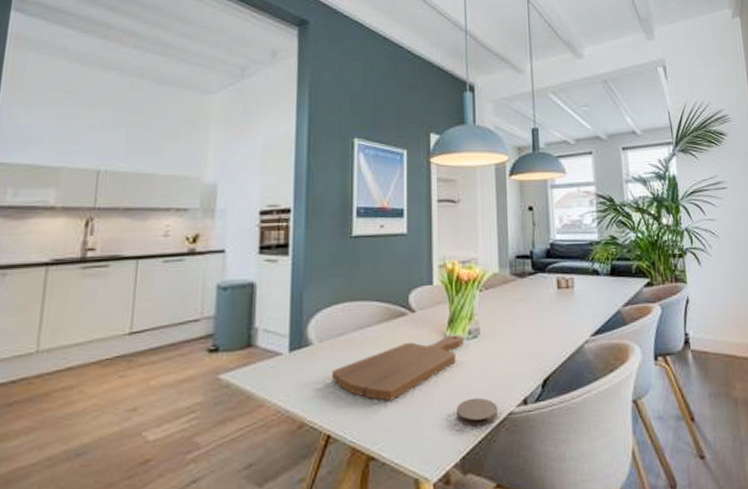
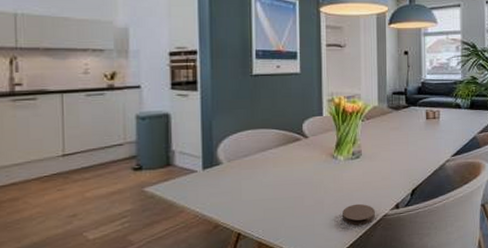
cutting board: present [332,334,464,401] -> none [240,155,349,207]

